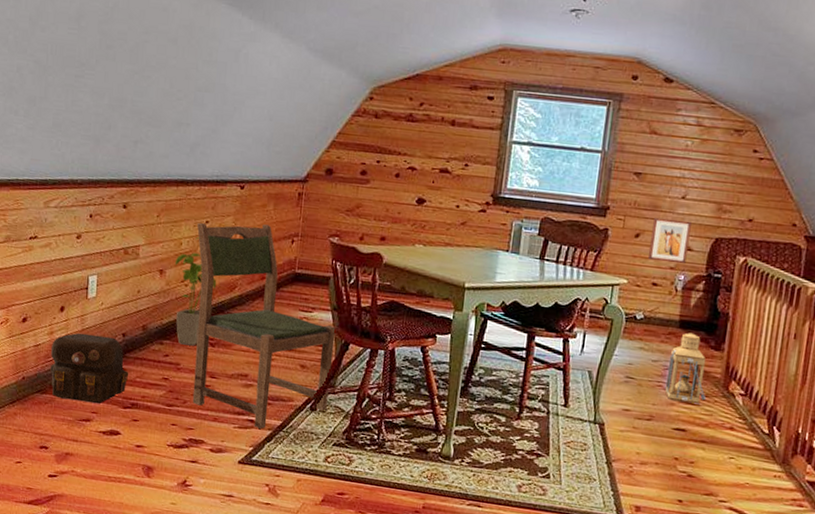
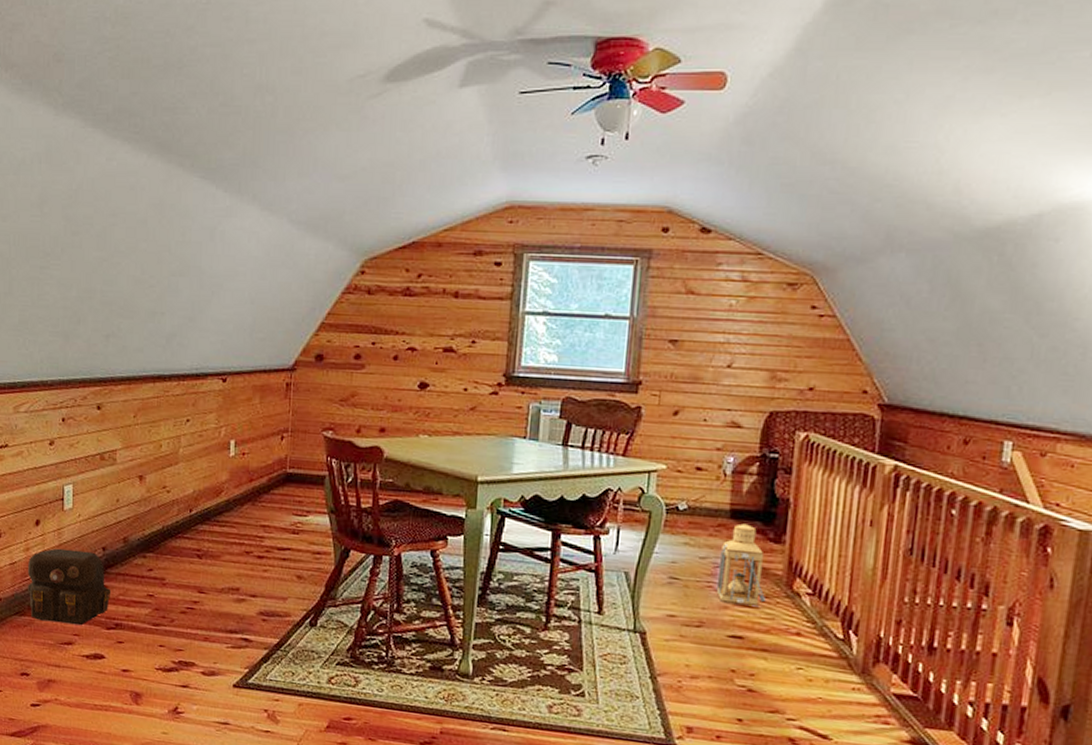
house plant: present [174,236,217,346] -> none [155,437,201,559]
dining chair: present [192,222,336,429] -> none [176,420,334,648]
wall art: present [647,217,692,265] -> none [689,390,740,444]

